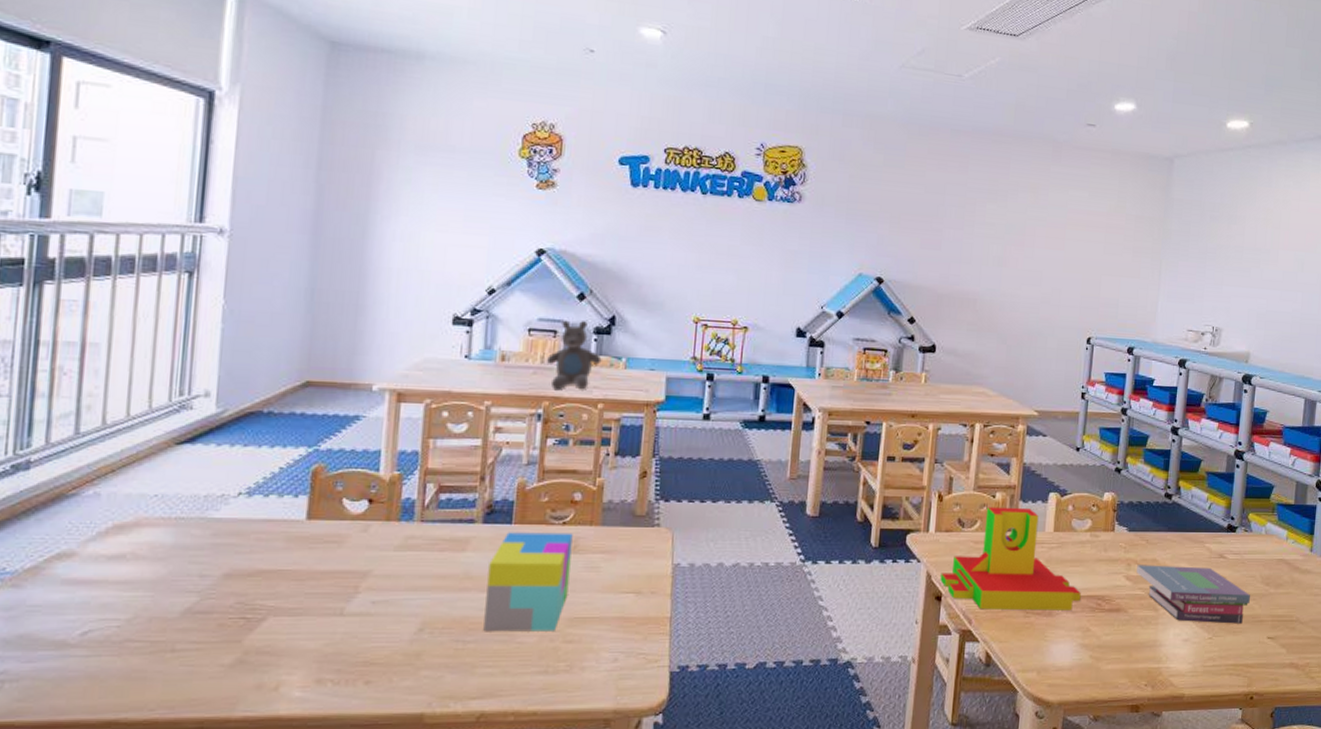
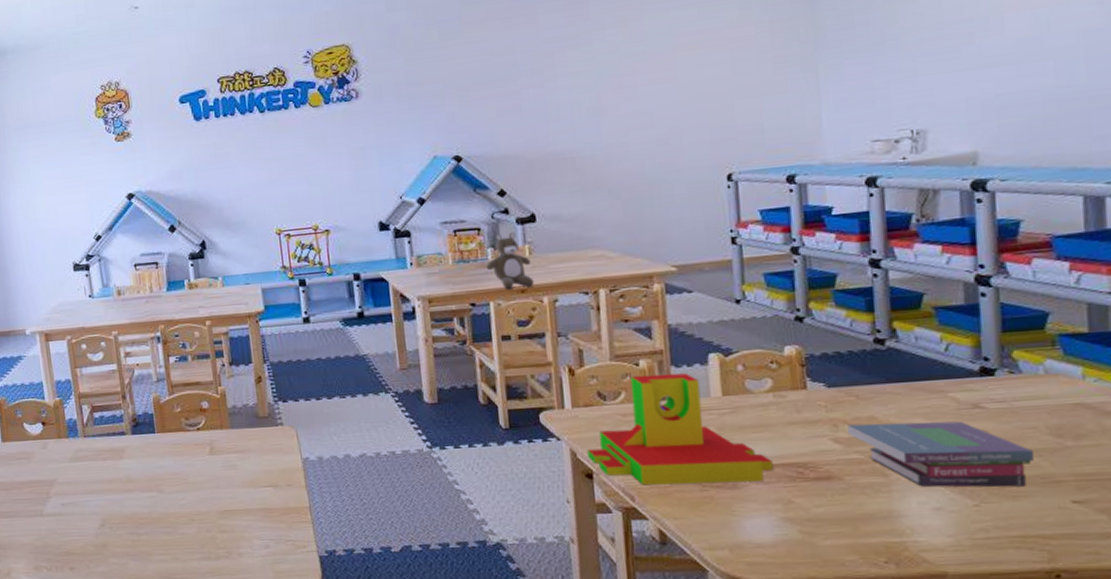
toy block: present [483,532,573,632] -> none [144,437,214,526]
stuffed animal: present [546,320,602,389] -> none [154,250,201,313]
teddy bear: none [885,358,925,413] -> present [486,232,533,290]

